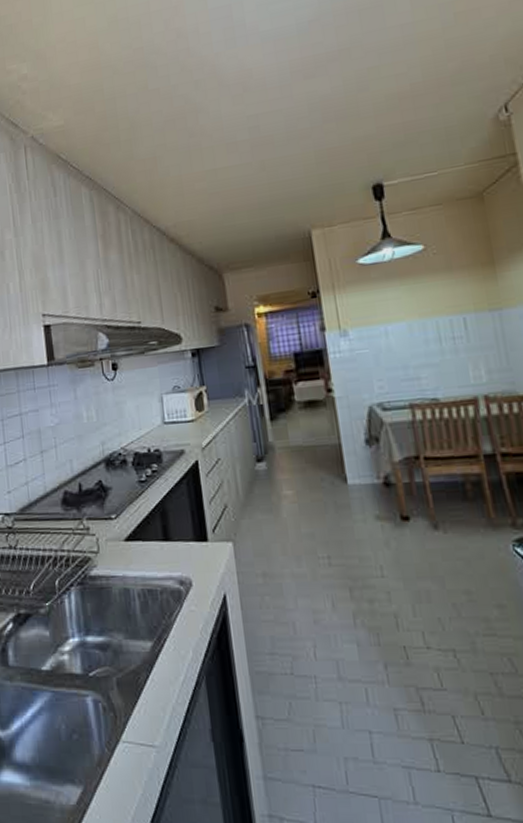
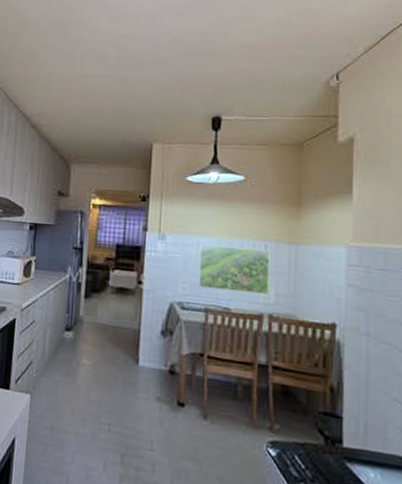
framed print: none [388,323,481,382] -> present [197,244,270,295]

